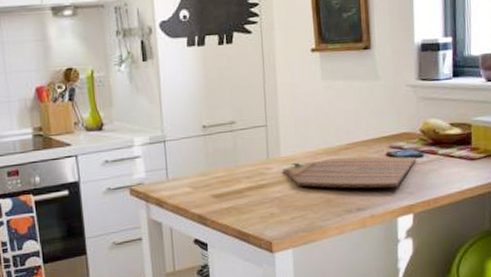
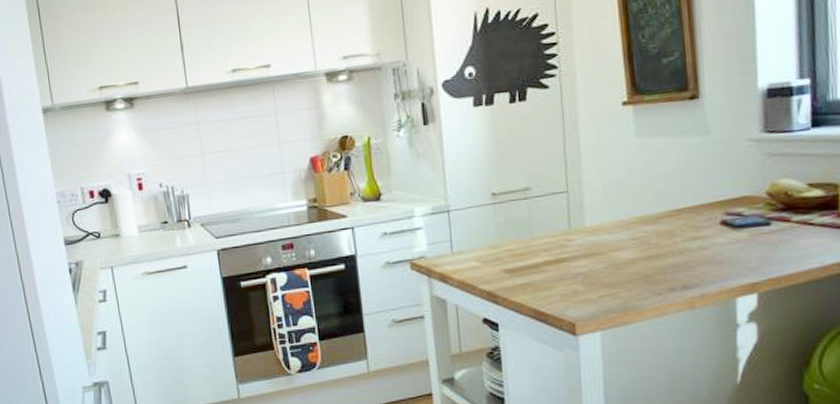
cutting board: present [282,156,416,188] -> none [587,225,762,263]

